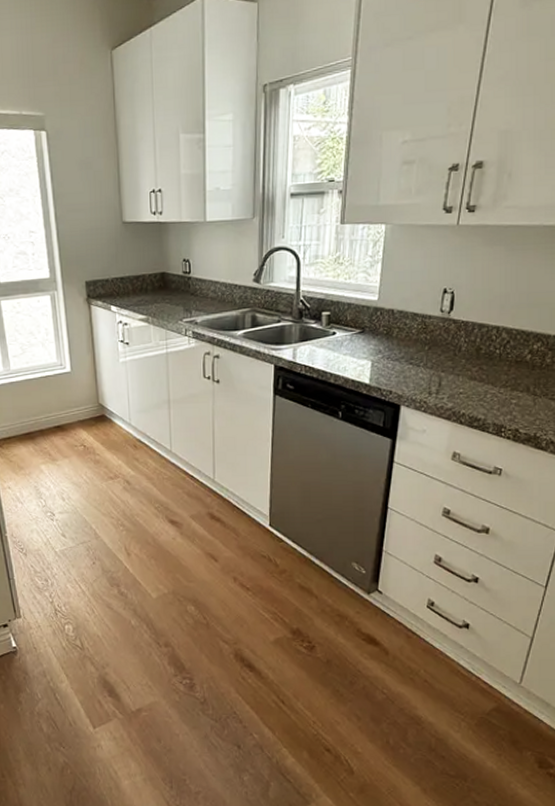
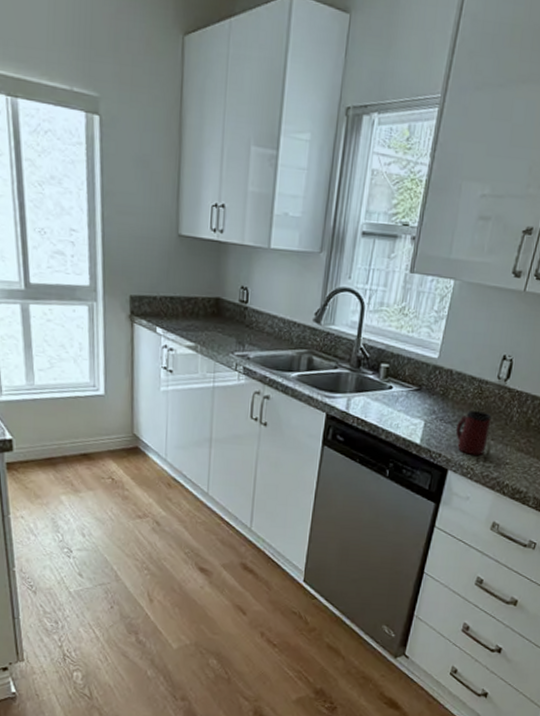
mug: none [403,345,439,389] -> present [455,411,492,455]

